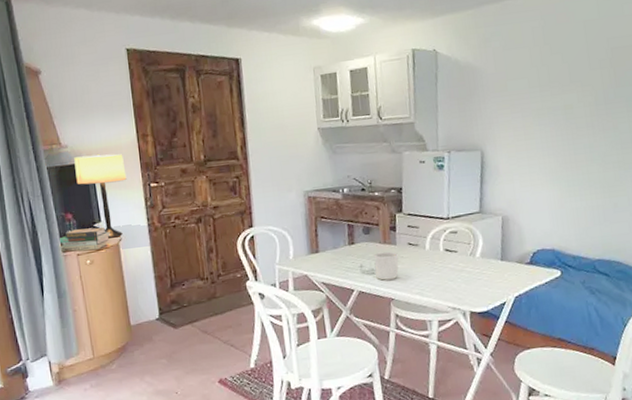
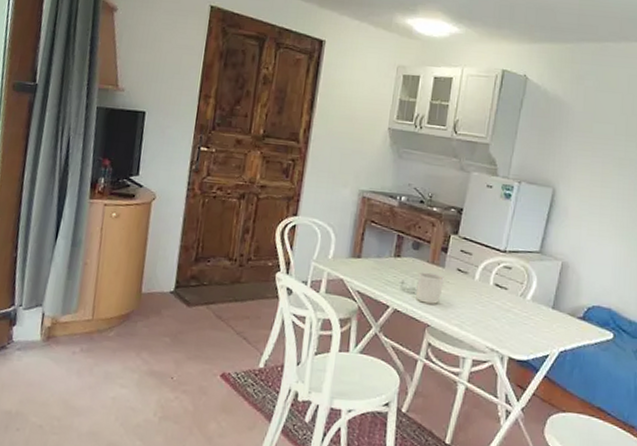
books: present [59,227,110,253] -> none [88,177,146,204]
table lamp: present [74,153,127,238] -> none [123,103,180,196]

